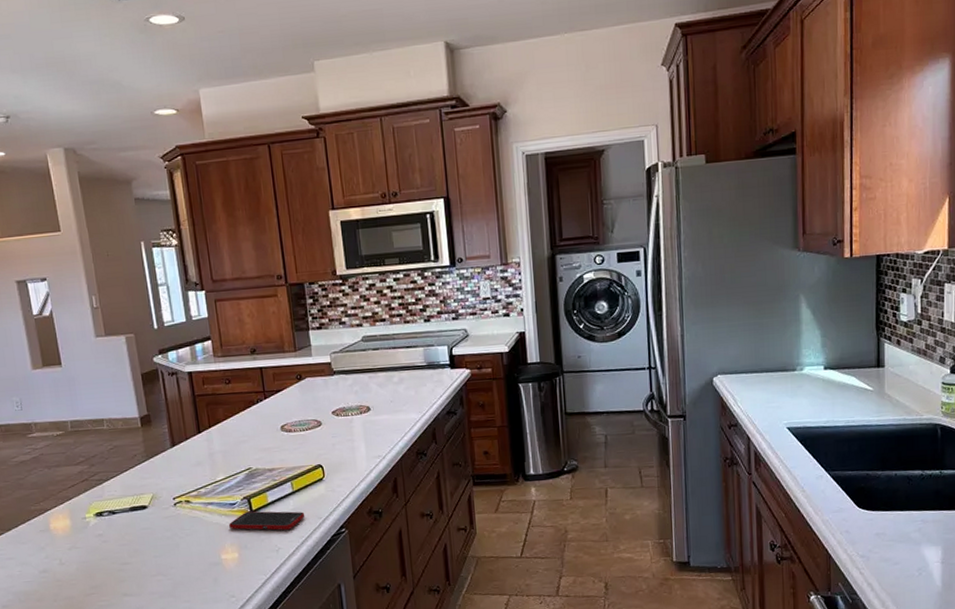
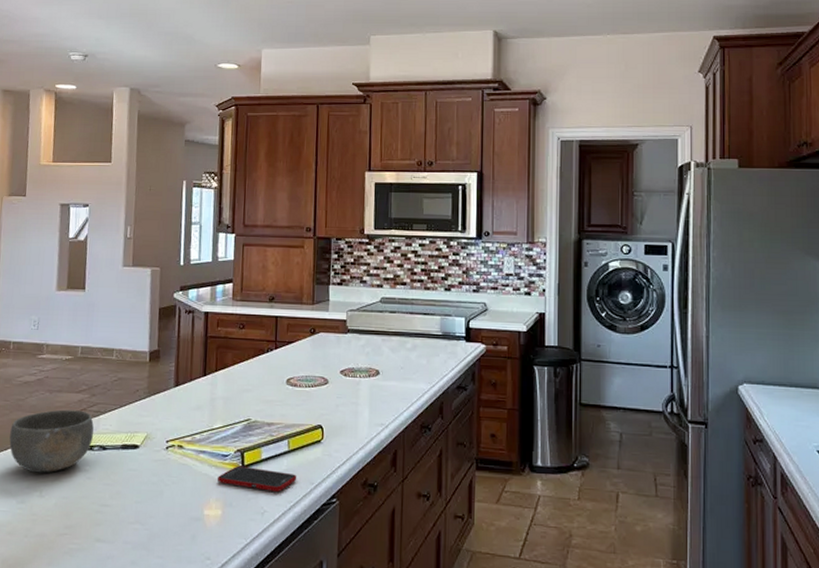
bowl: none [16,481,101,544] -> present [9,409,94,473]

